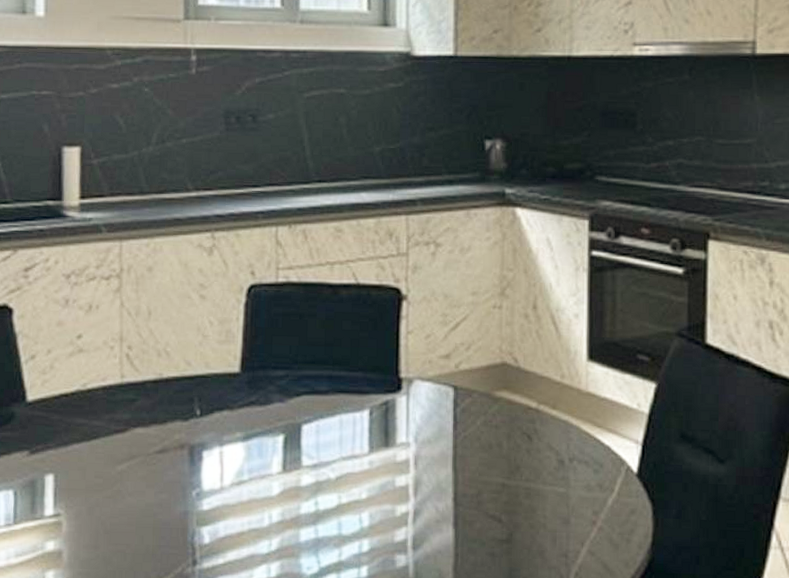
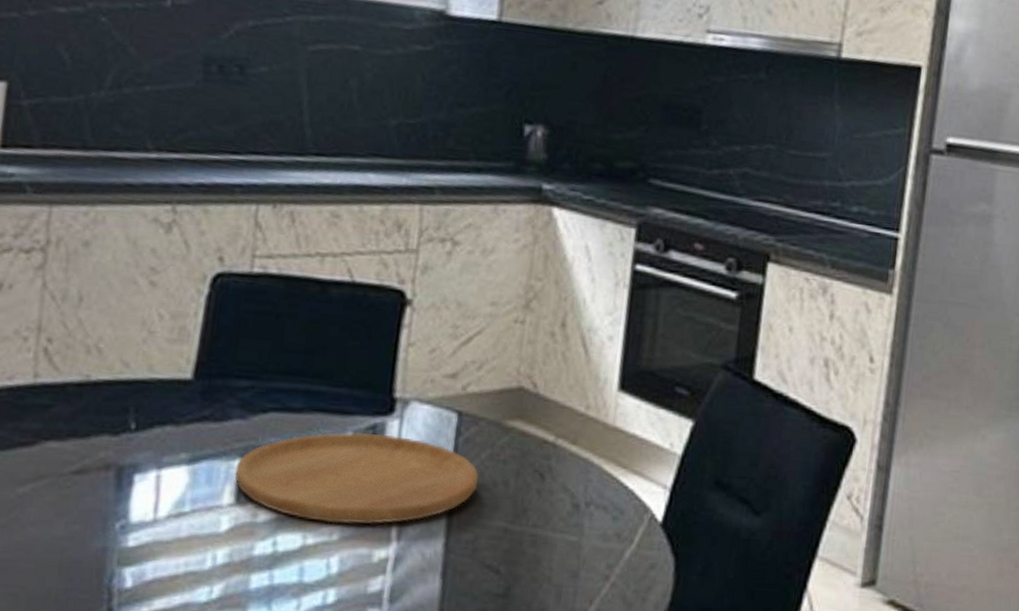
cutting board: none [280,408,477,485] -> present [234,432,479,524]

